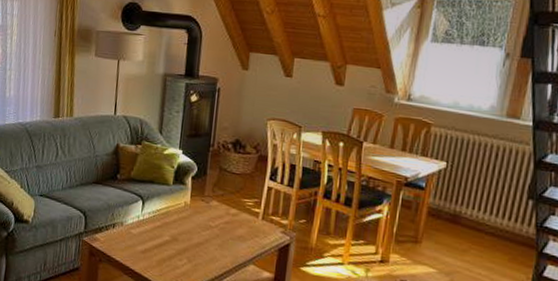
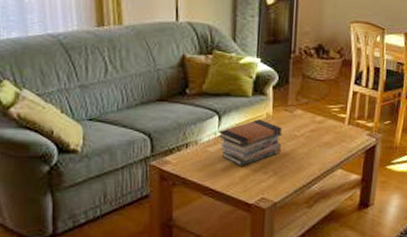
book stack: none [140,207,198,251] -> present [217,119,283,166]

